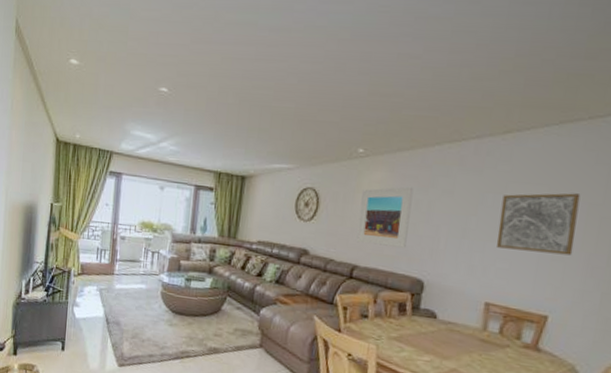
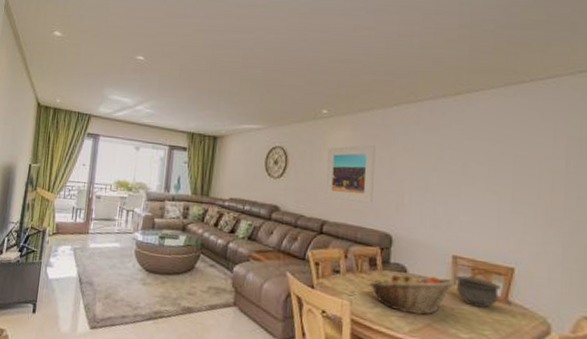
fruit basket: none [397,319,485,360] -> present [369,273,454,315]
bowl: none [485,322,532,355] -> present [454,275,501,308]
wall art: present [496,193,581,256] -> none [458,148,531,208]

